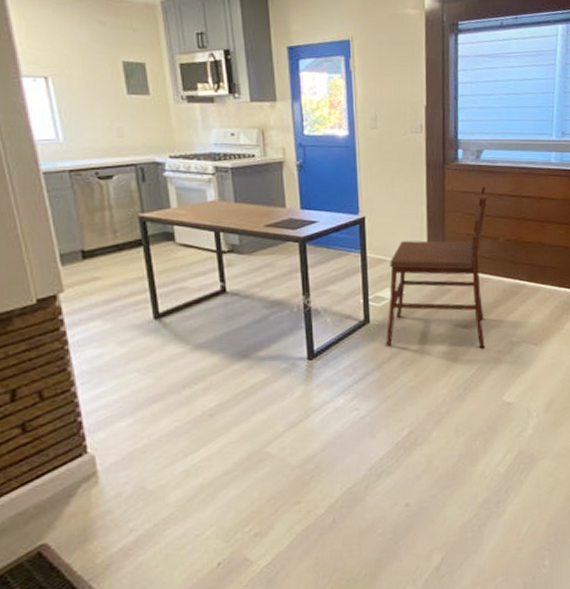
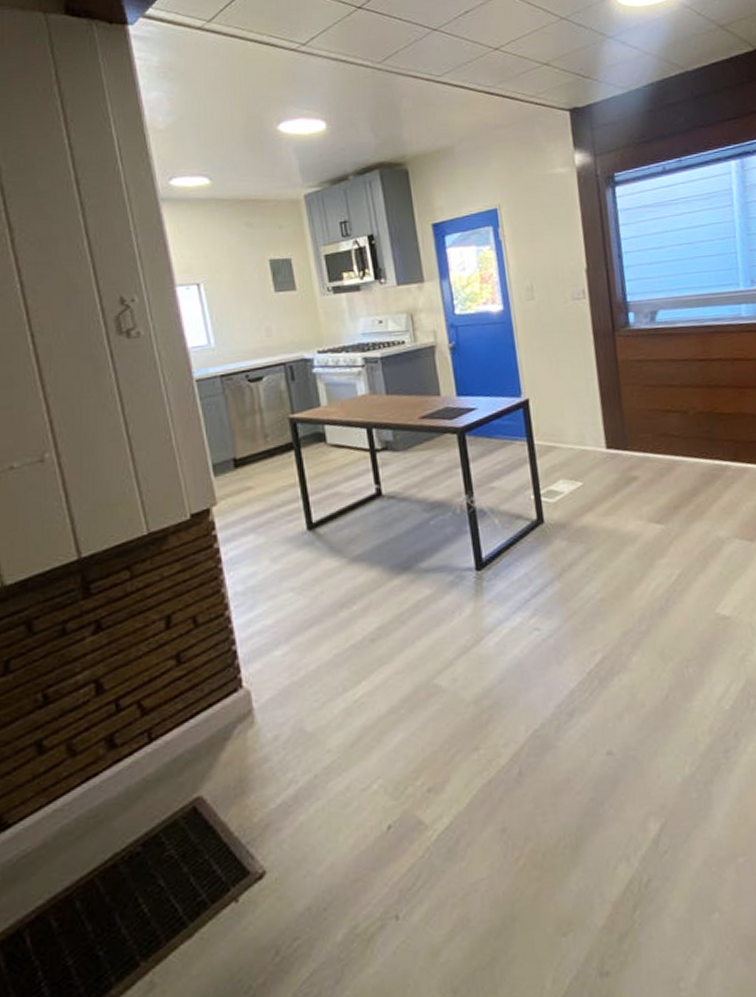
dining chair: present [386,186,489,349] -> none [561,352,687,550]

